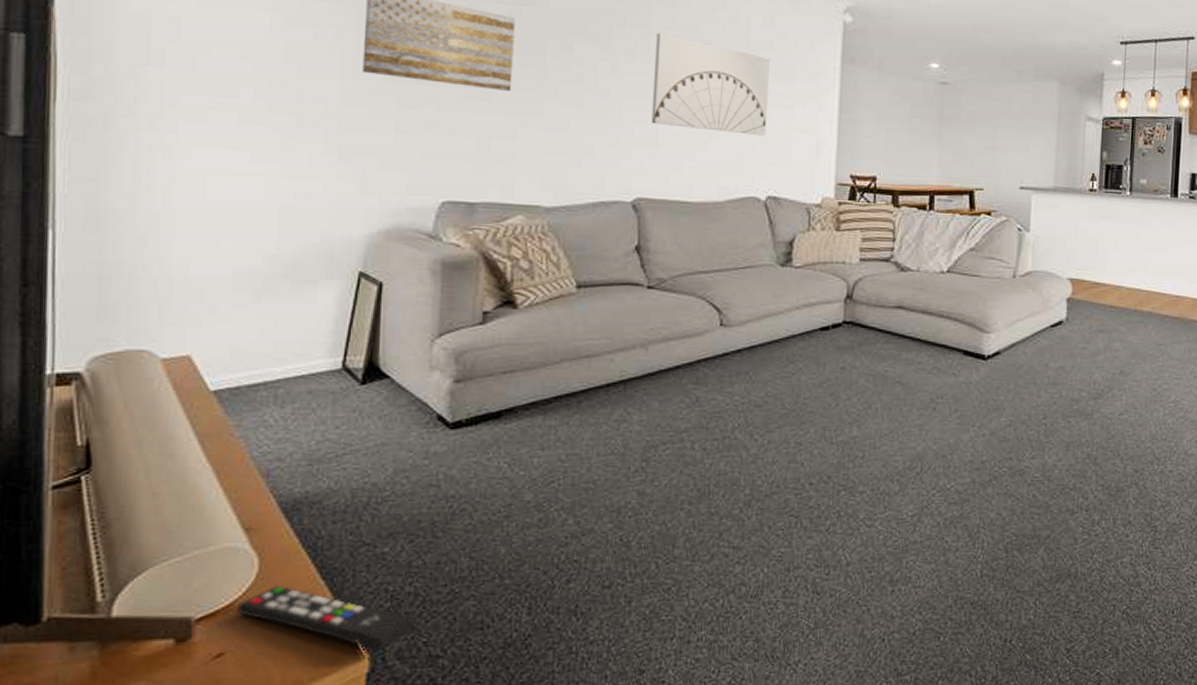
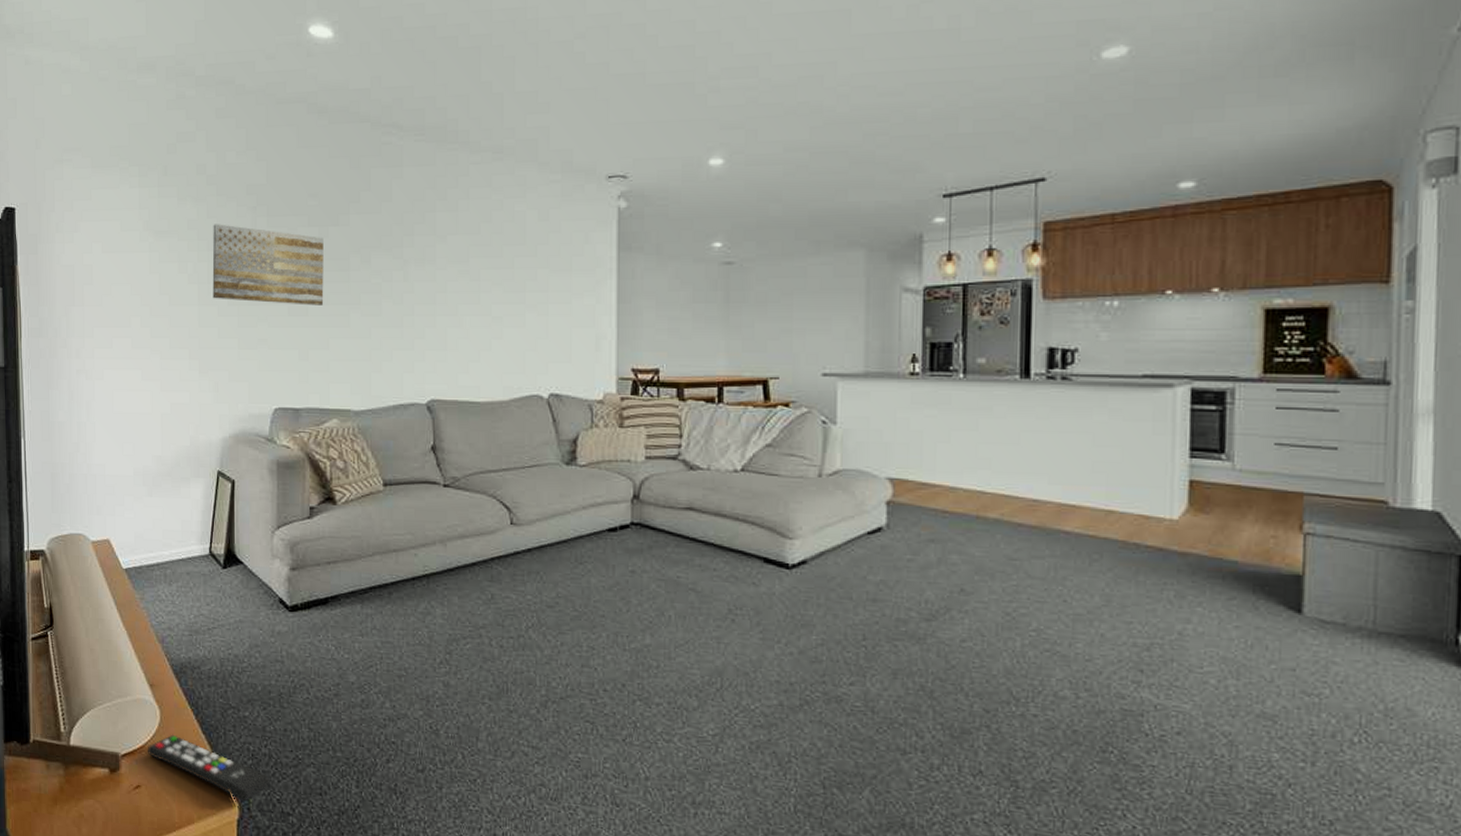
wall art: present [651,32,770,136] -> none [440,238,546,332]

